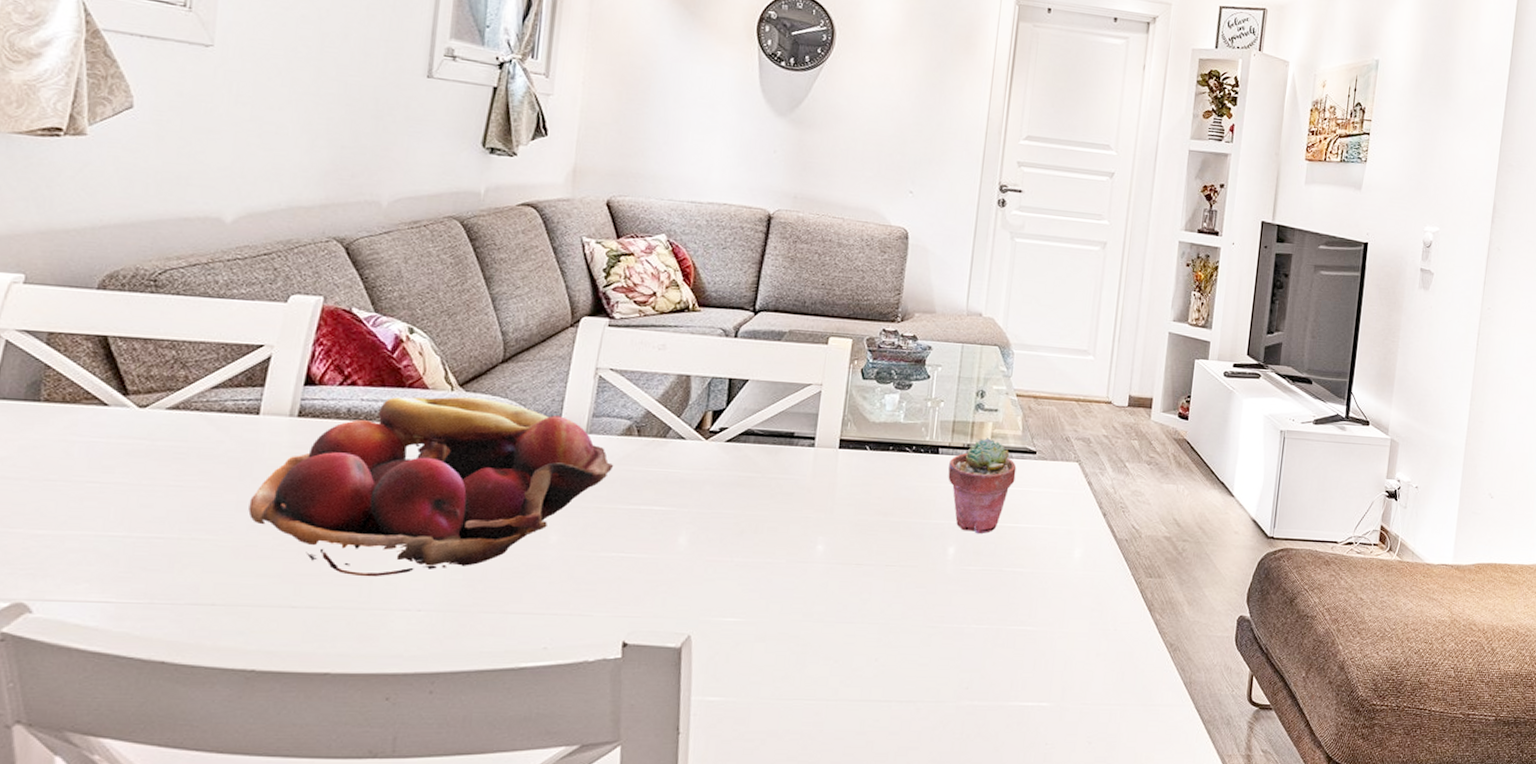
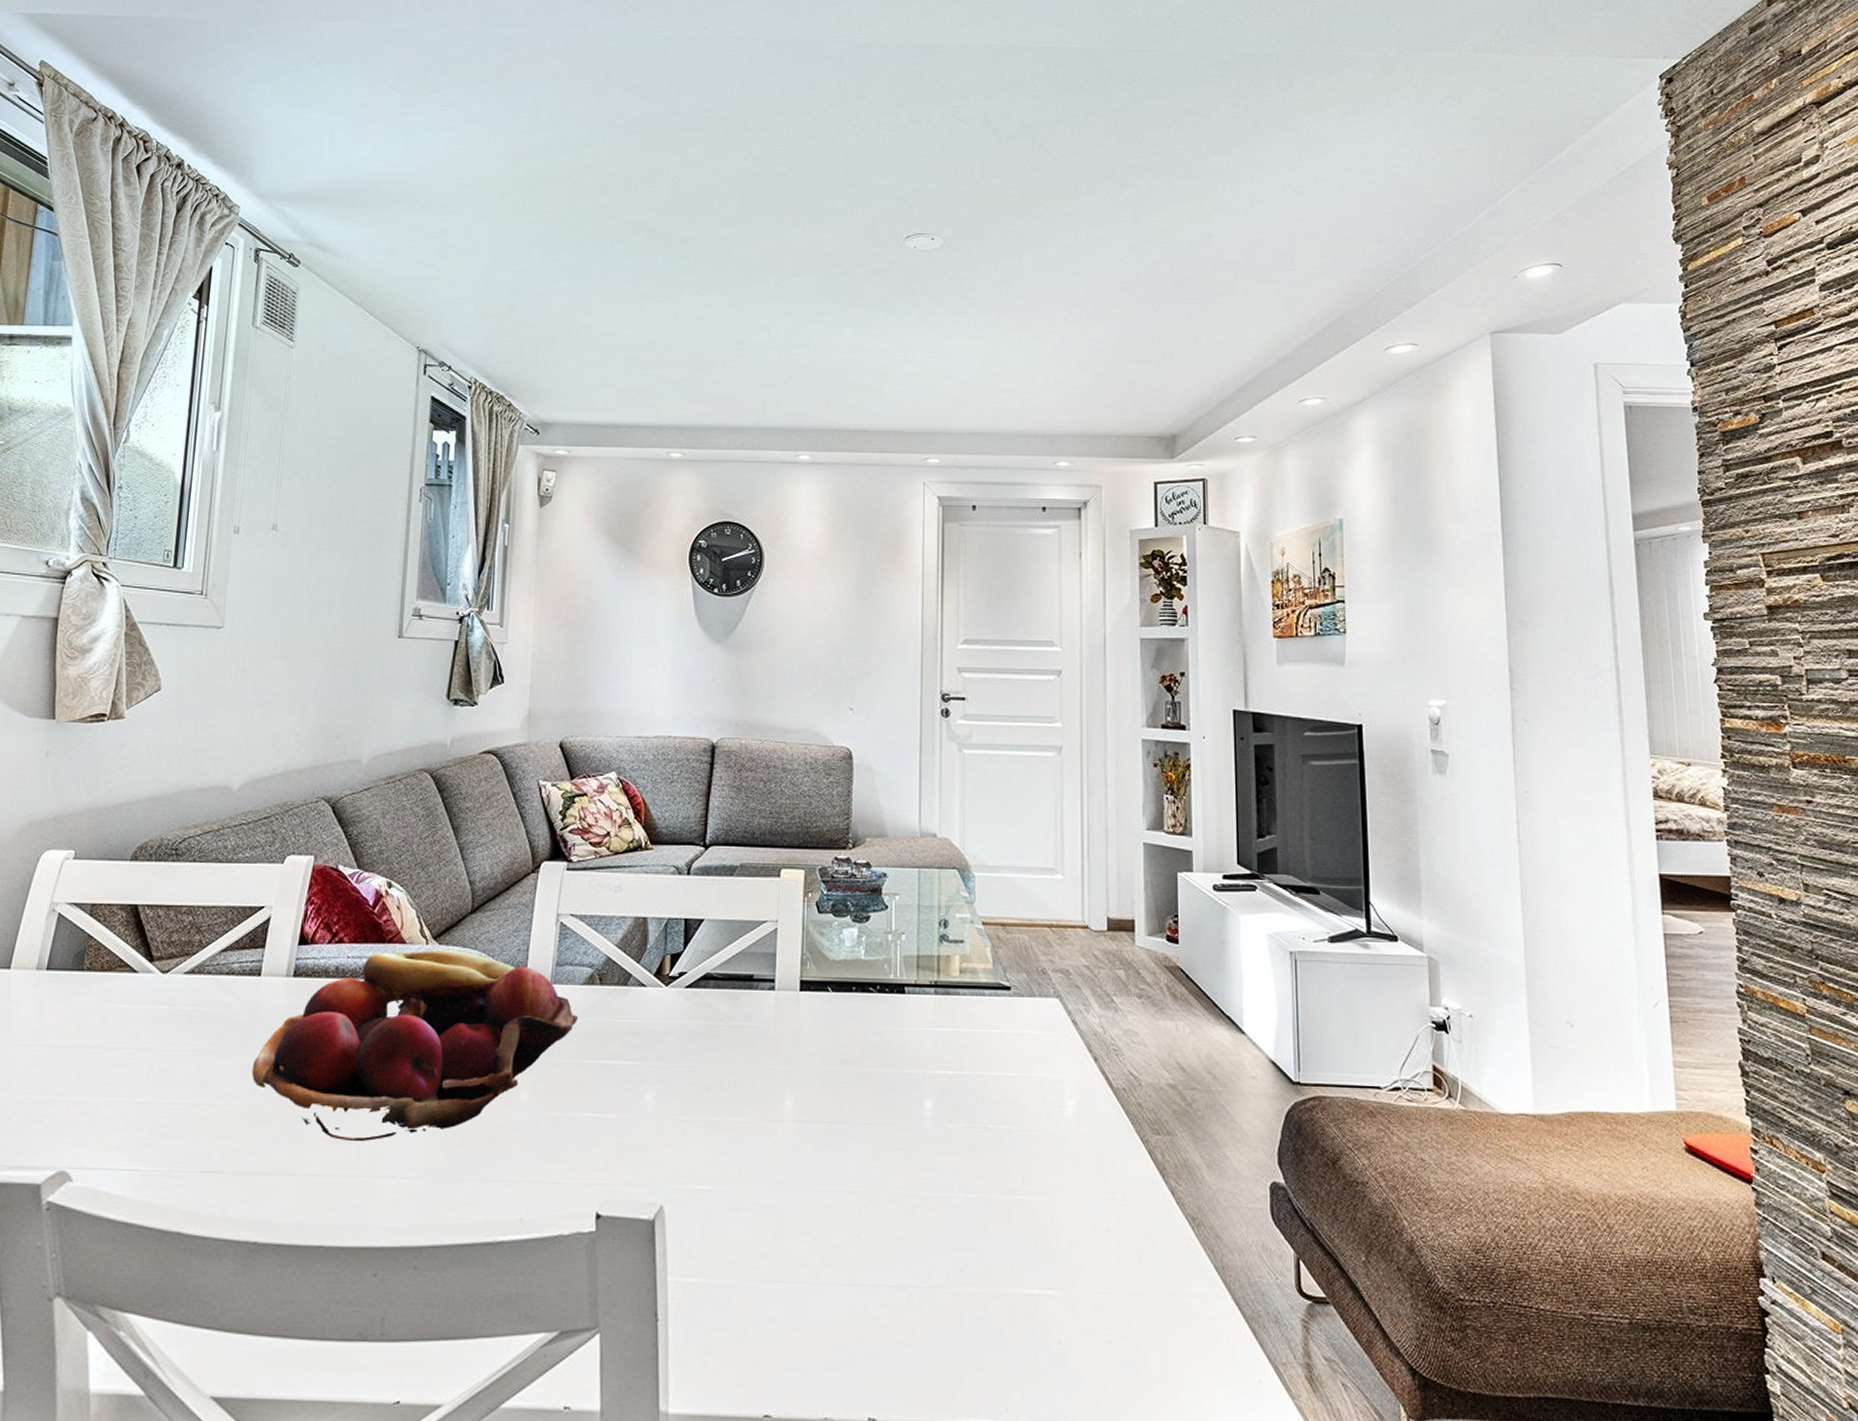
potted succulent: present [948,438,1017,533] -> none [917,973,991,1084]

